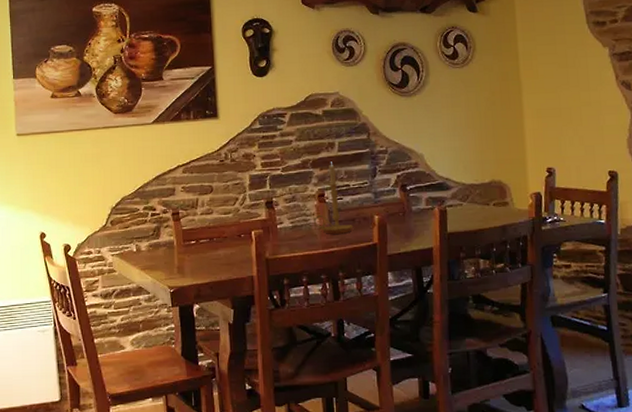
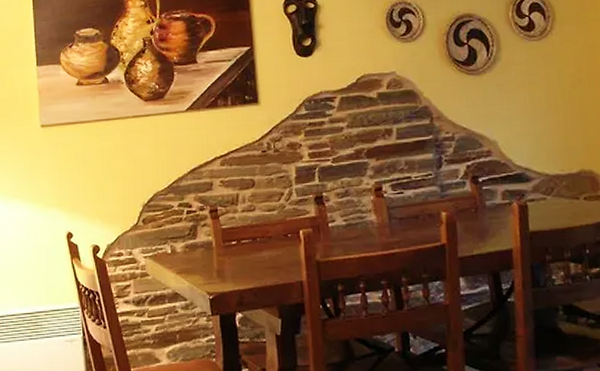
candle holder: present [312,161,354,235] -> none [368,150,417,235]

